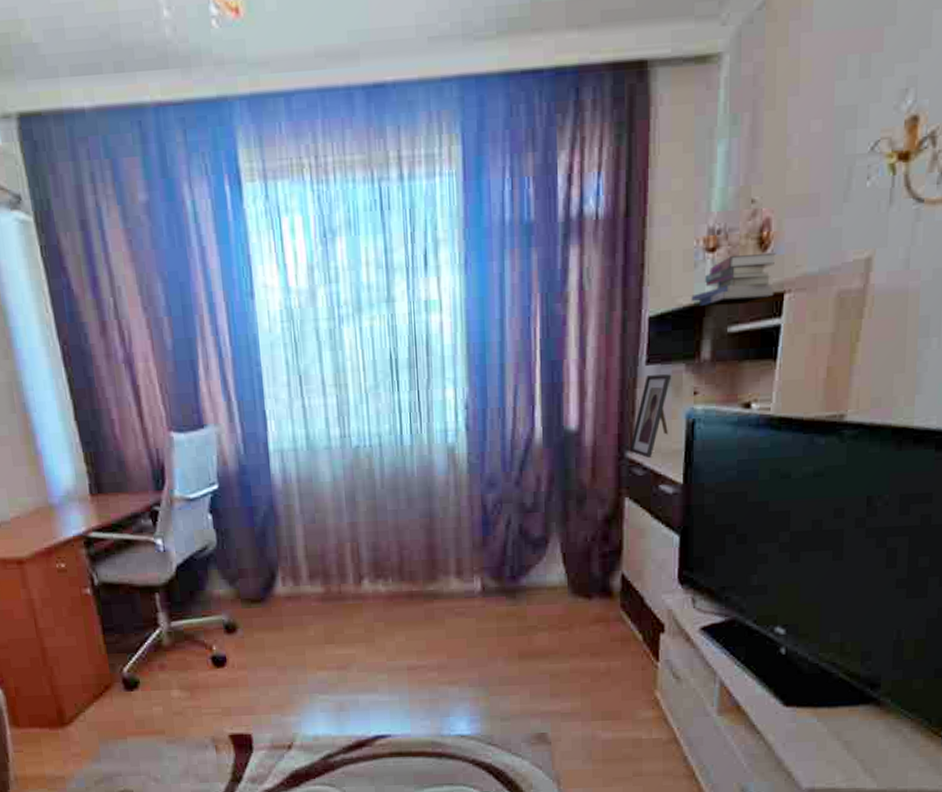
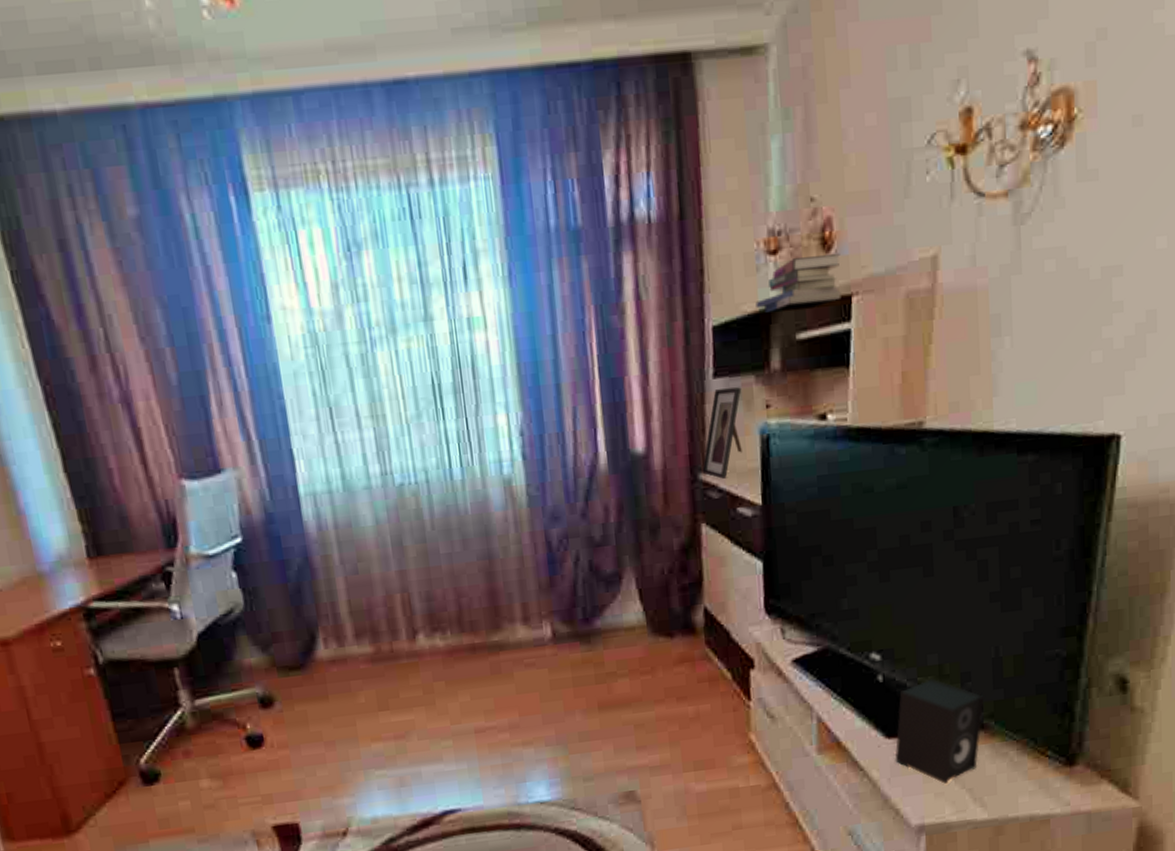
speaker: none [791,655,883,753] -> present [895,679,984,784]

